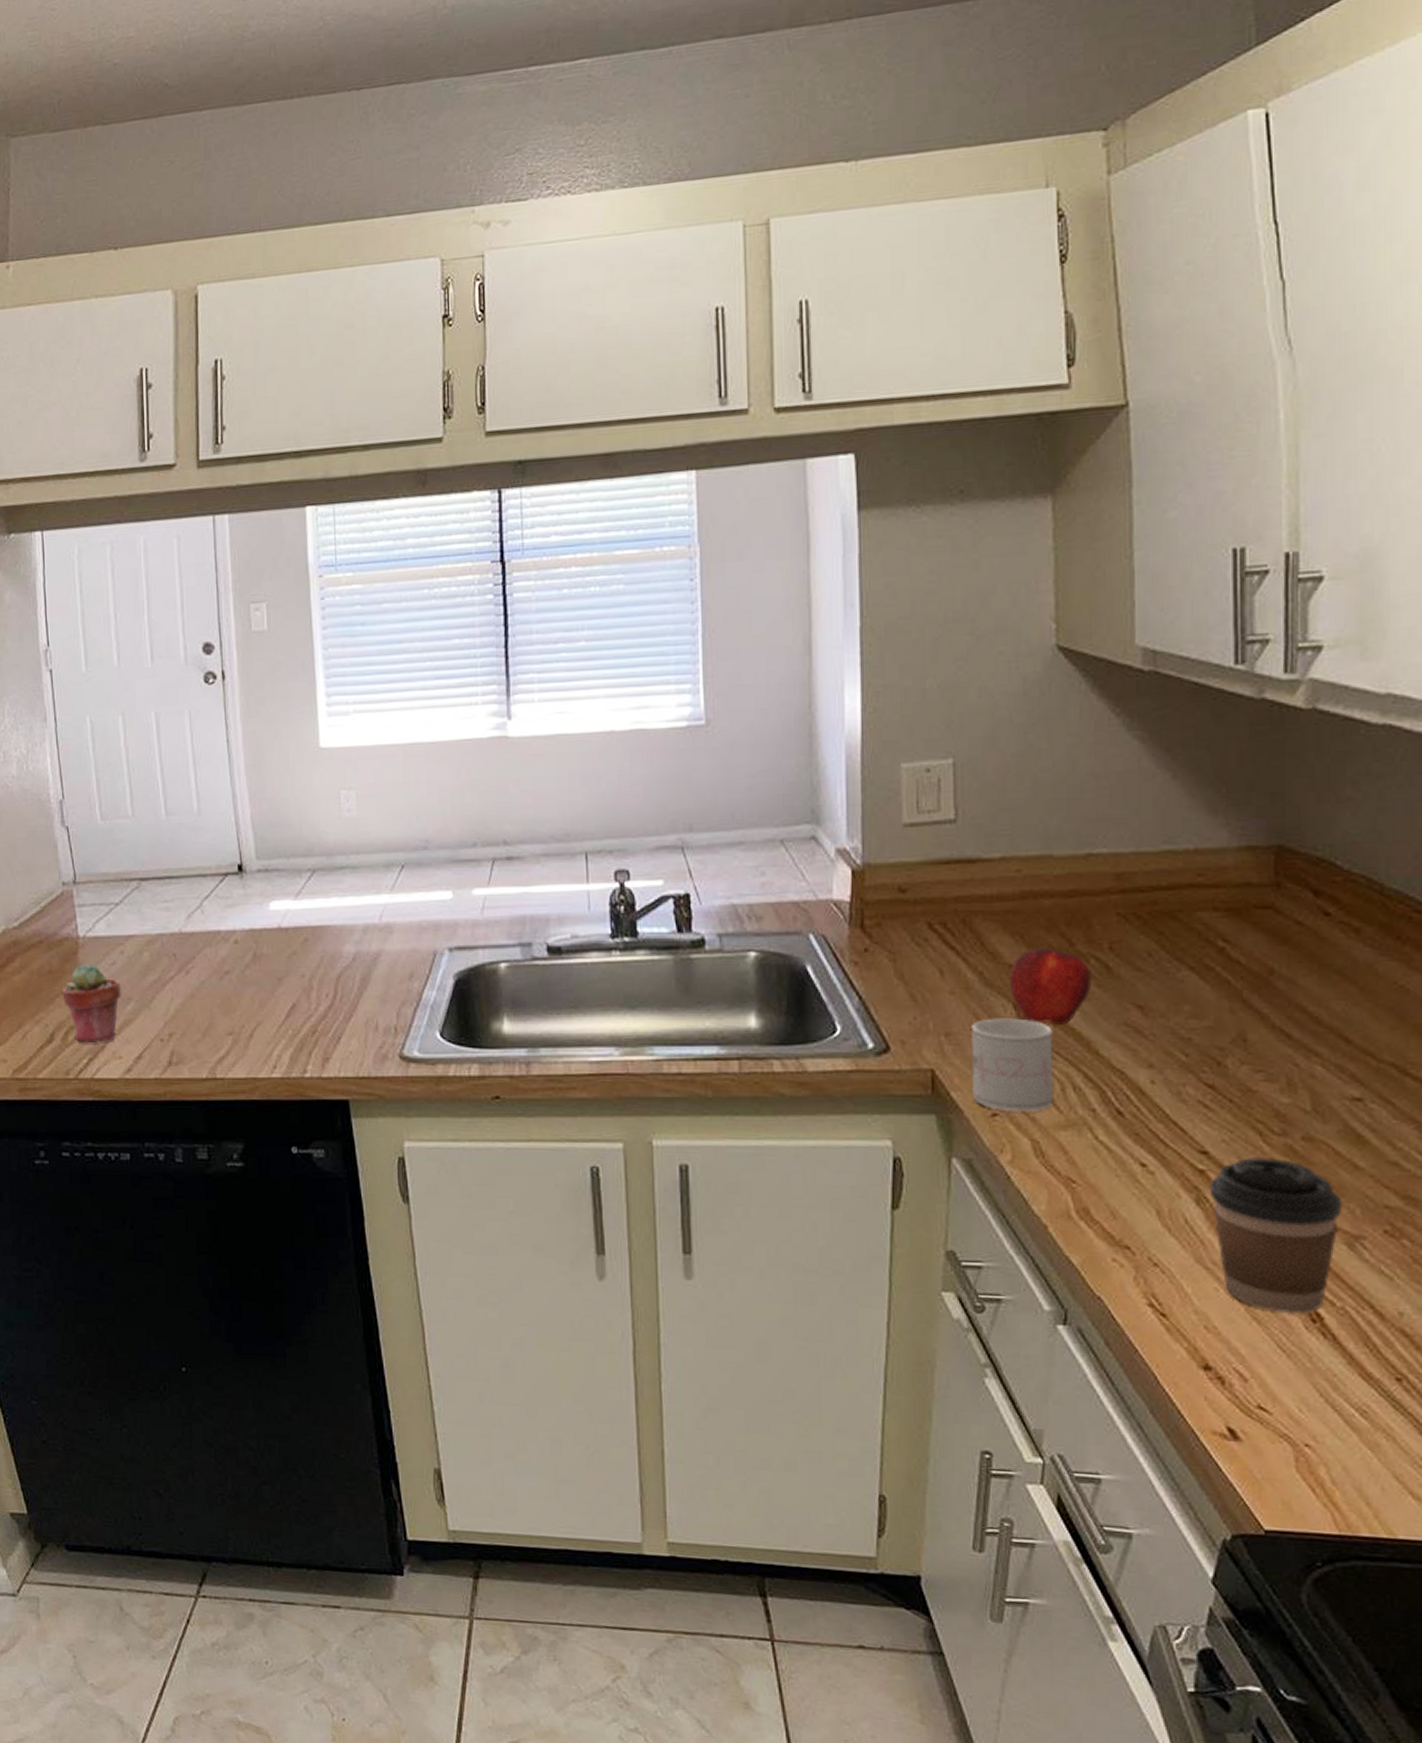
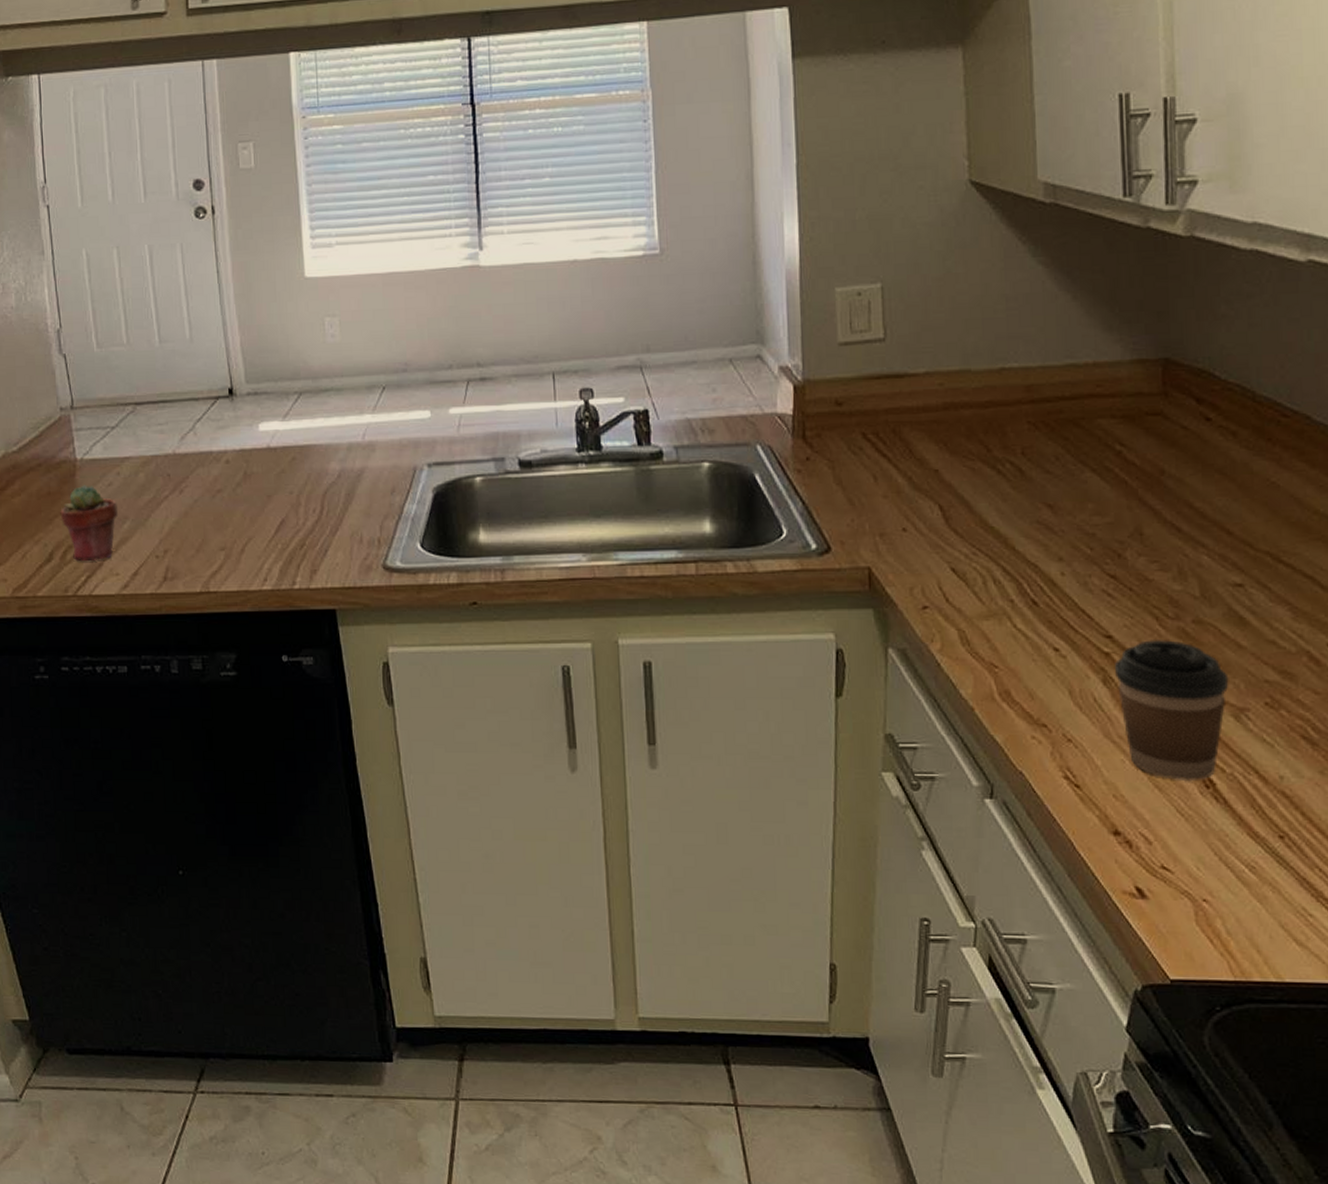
mug: present [970,1018,1054,1111] -> none [902,518,977,603]
apple: present [1008,948,1093,1025] -> none [934,454,1008,524]

